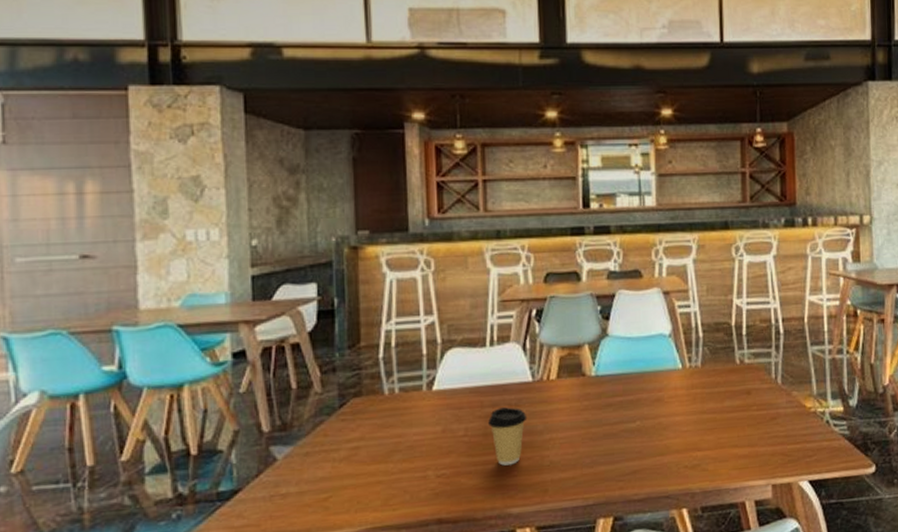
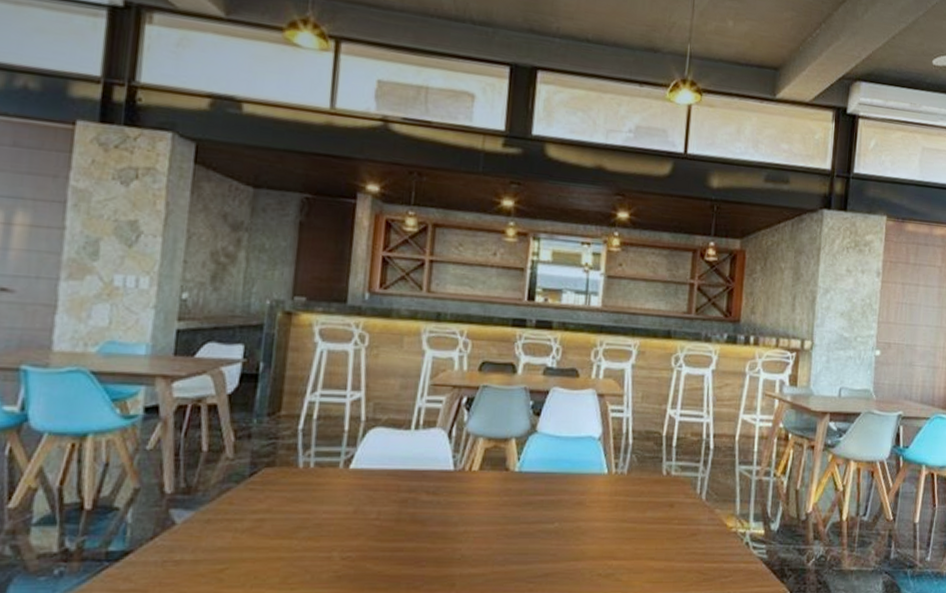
coffee cup: present [487,407,527,466] -> none [401,494,444,554]

